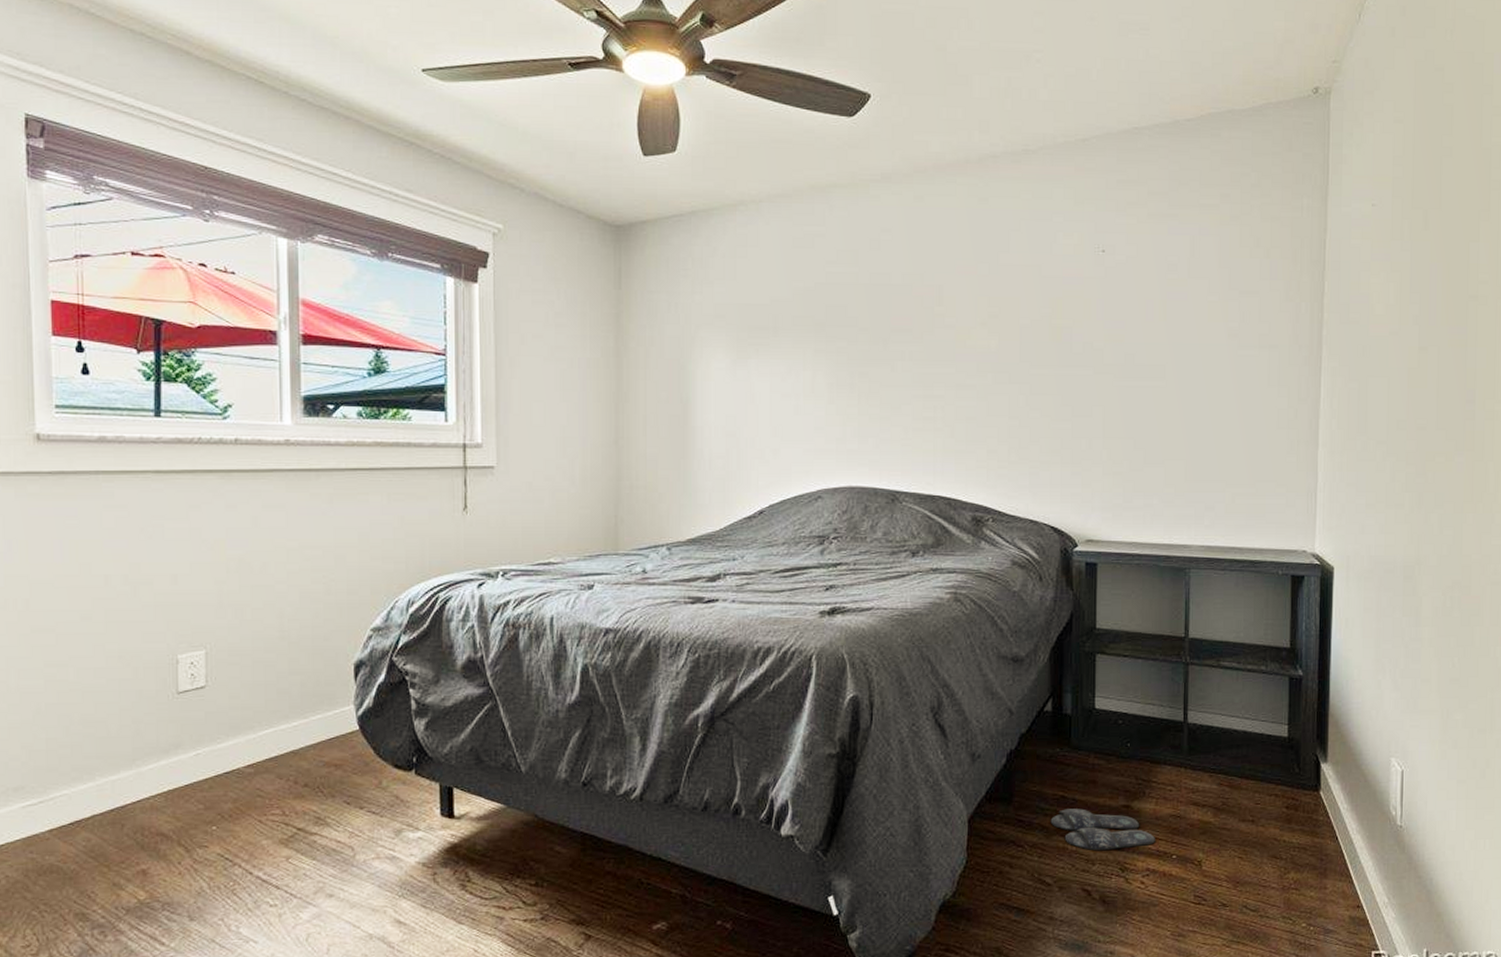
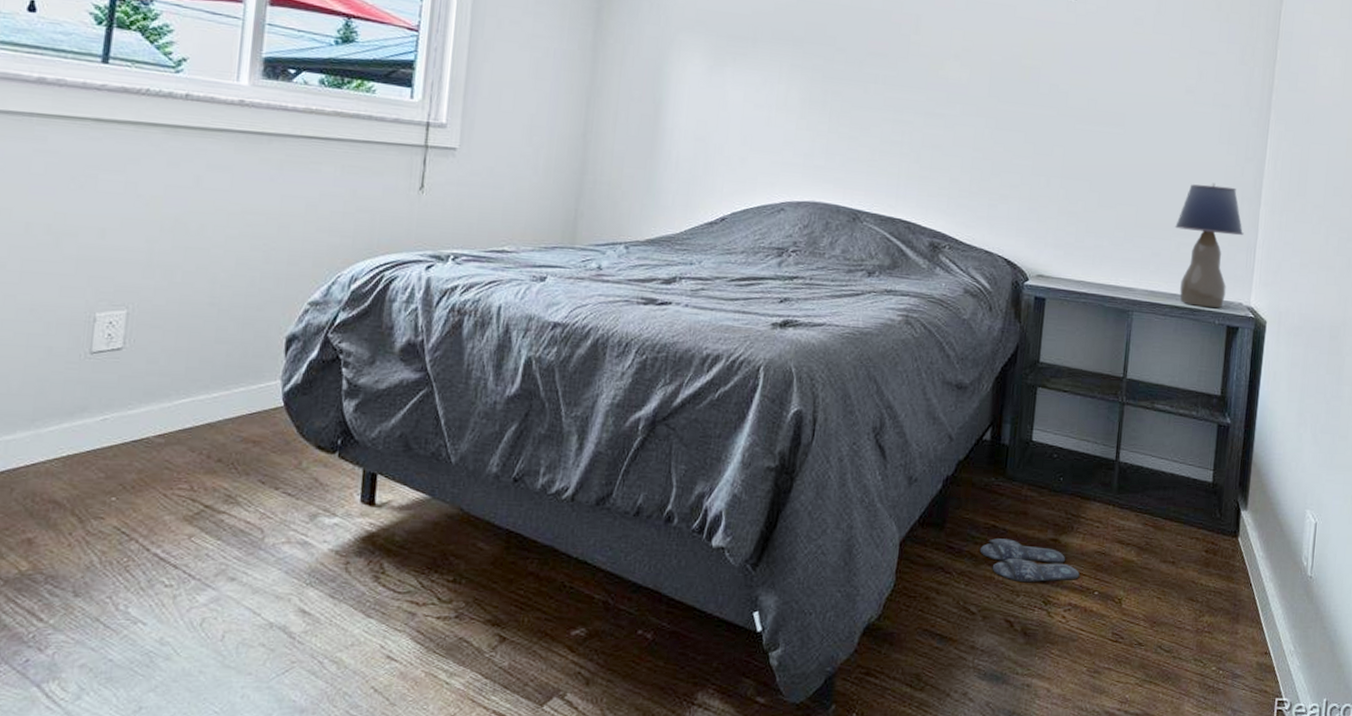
table lamp: none [1228,428,1302,559] -> present [1175,183,1244,309]

